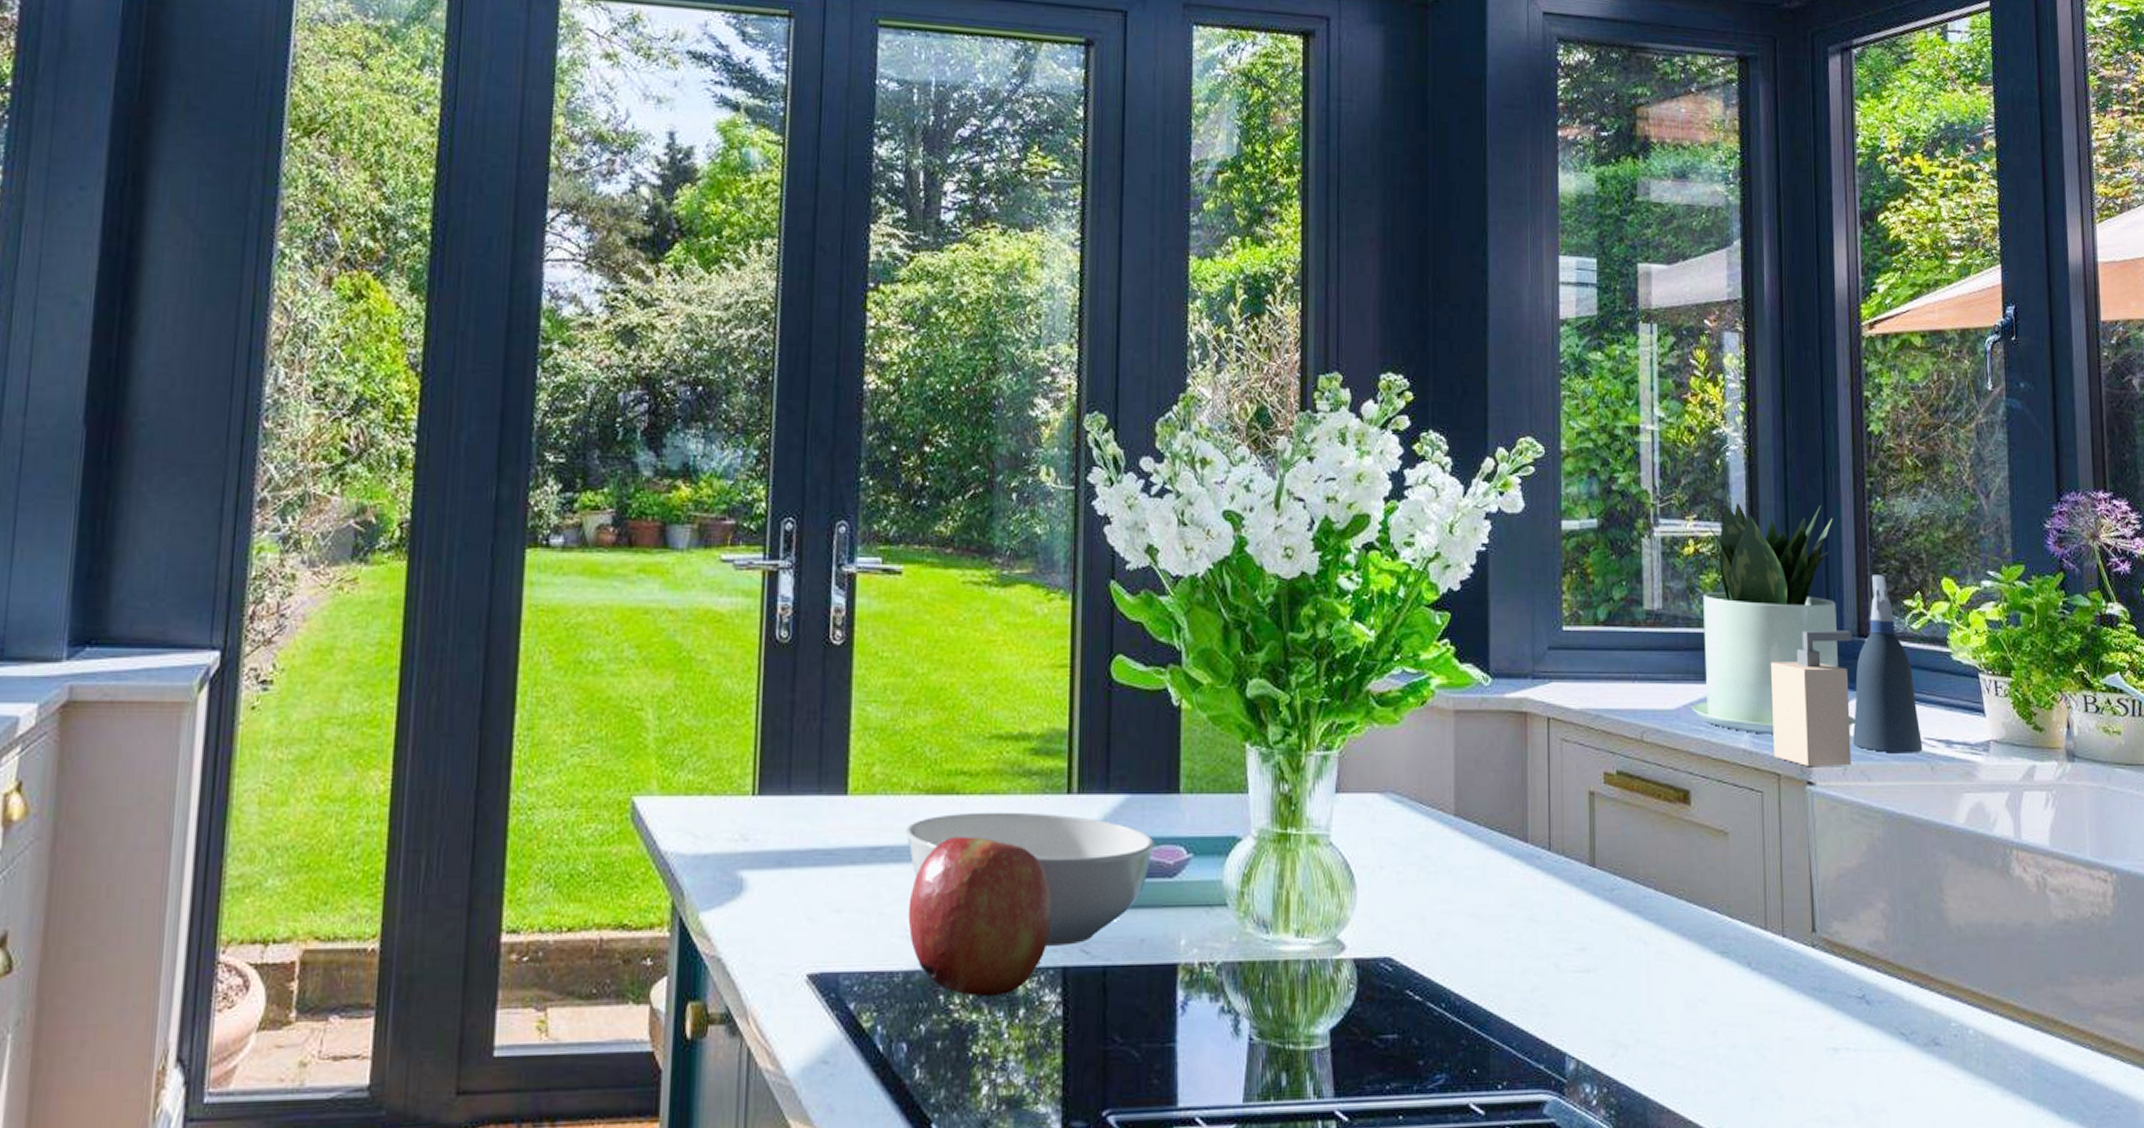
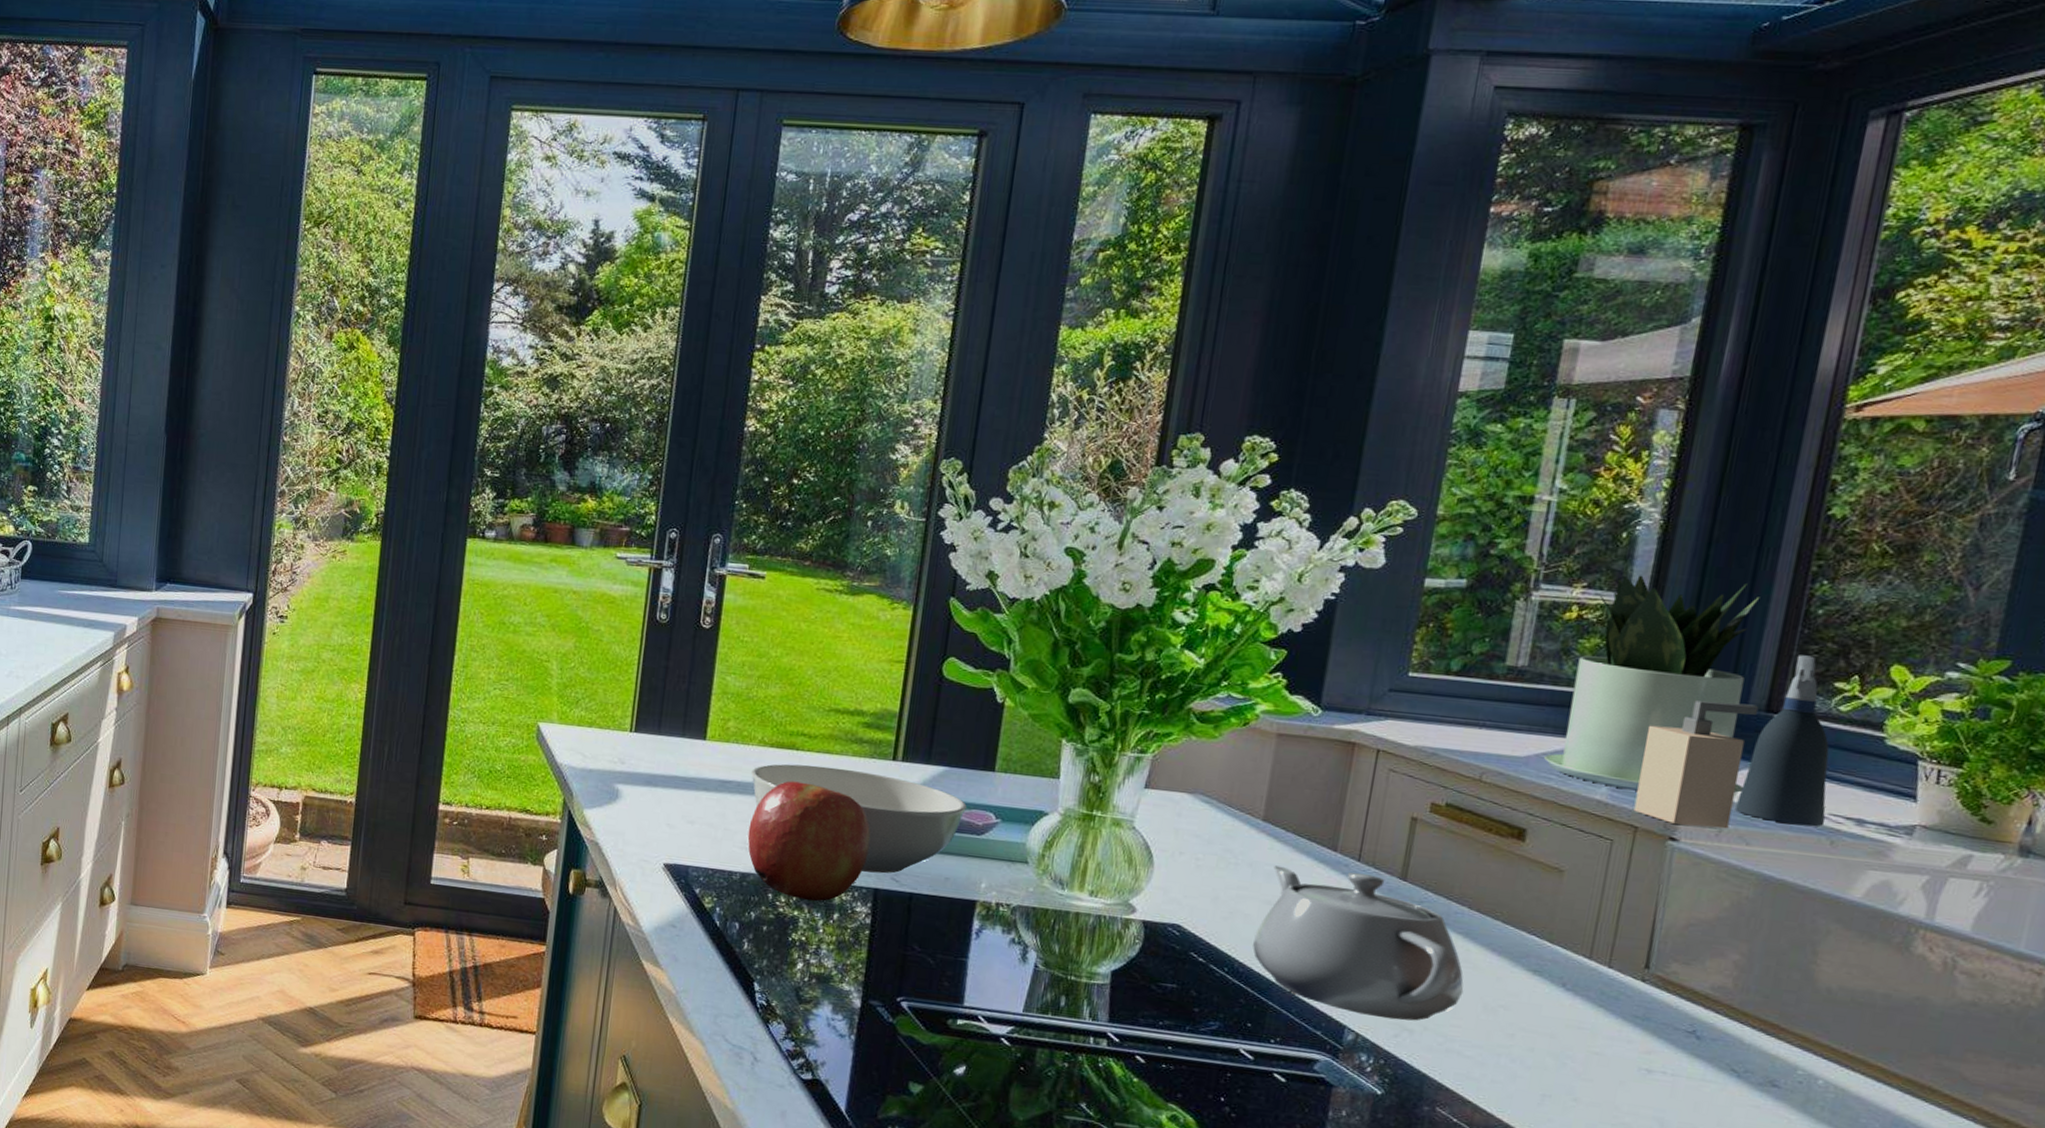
teapot: none [1465,864,1665,1037] -> present [1253,865,1464,1021]

